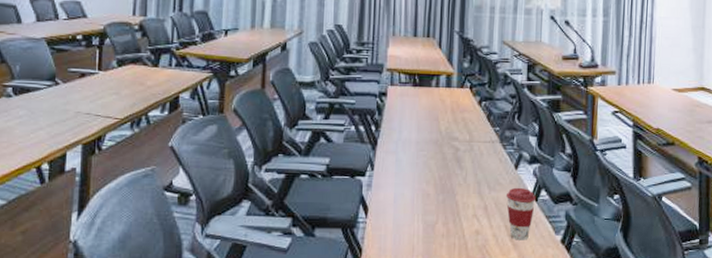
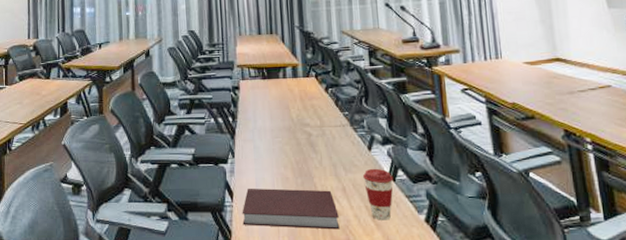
notebook: none [375,204,477,249] -> present [242,188,340,230]

